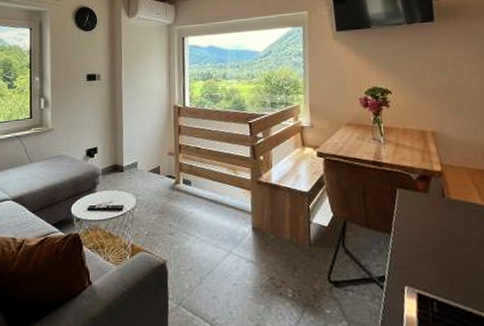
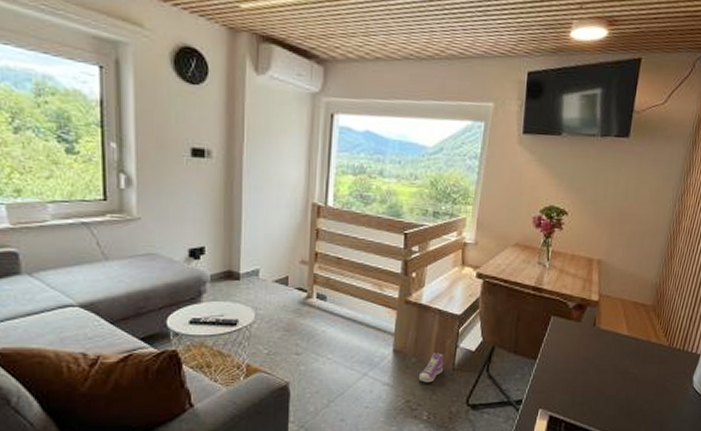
sneaker: none [278,229,301,259] -> present [418,353,444,383]

